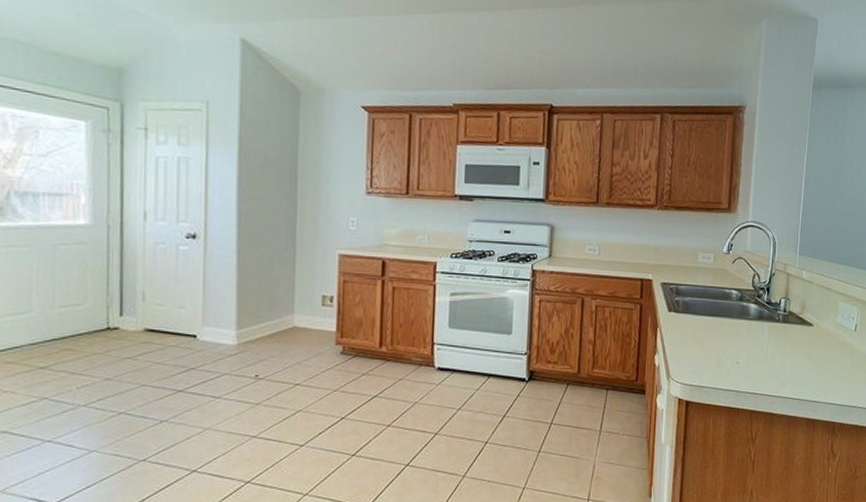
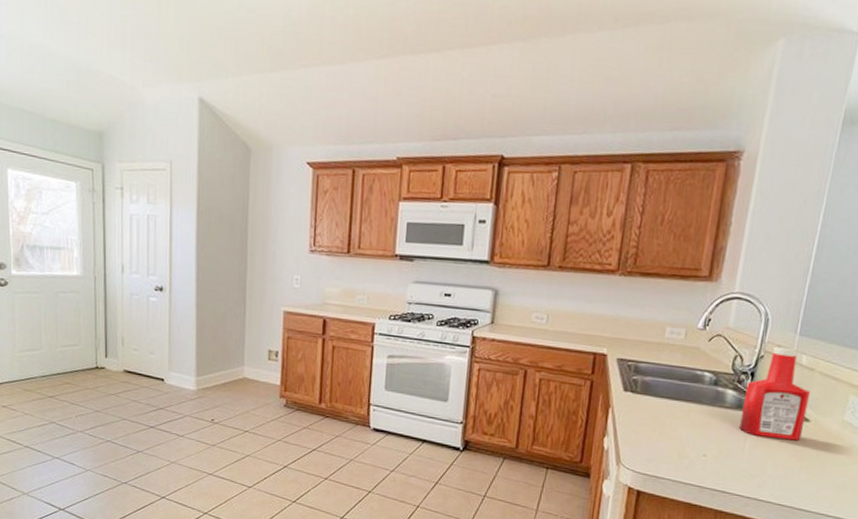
ketchup bottle: none [762,265,812,343] -> present [739,346,811,441]

